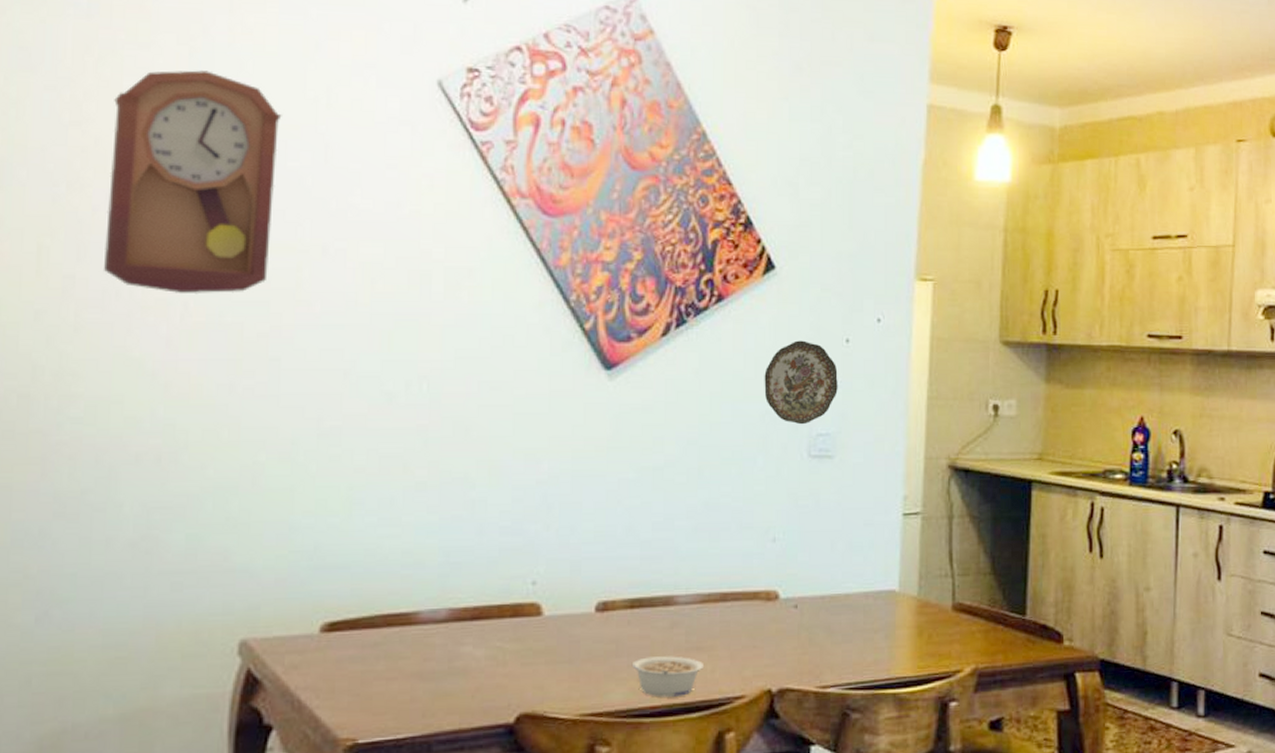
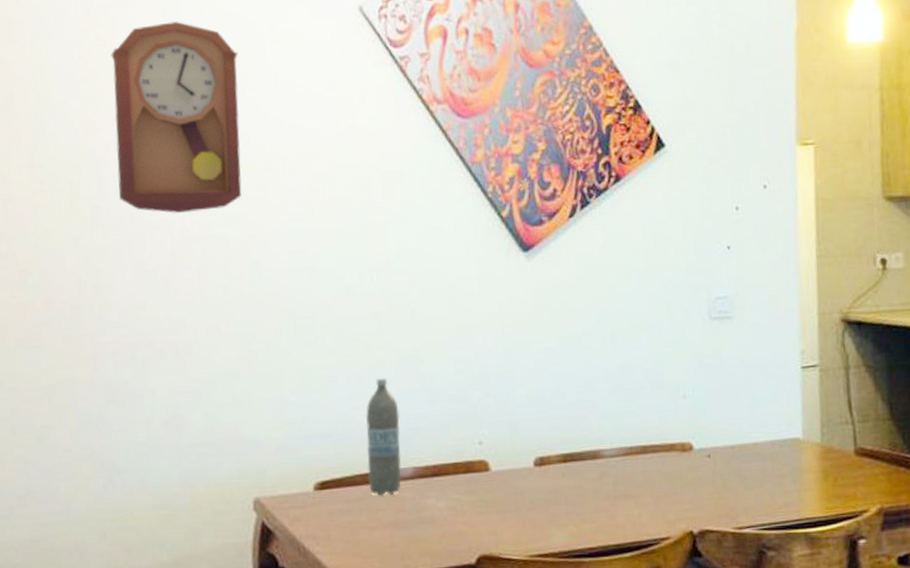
water bottle: none [390,502,438,642] -> present [365,377,401,496]
legume: present [631,656,705,697] -> none [569,503,632,540]
decorative plate: present [764,340,838,425] -> none [663,211,732,290]

